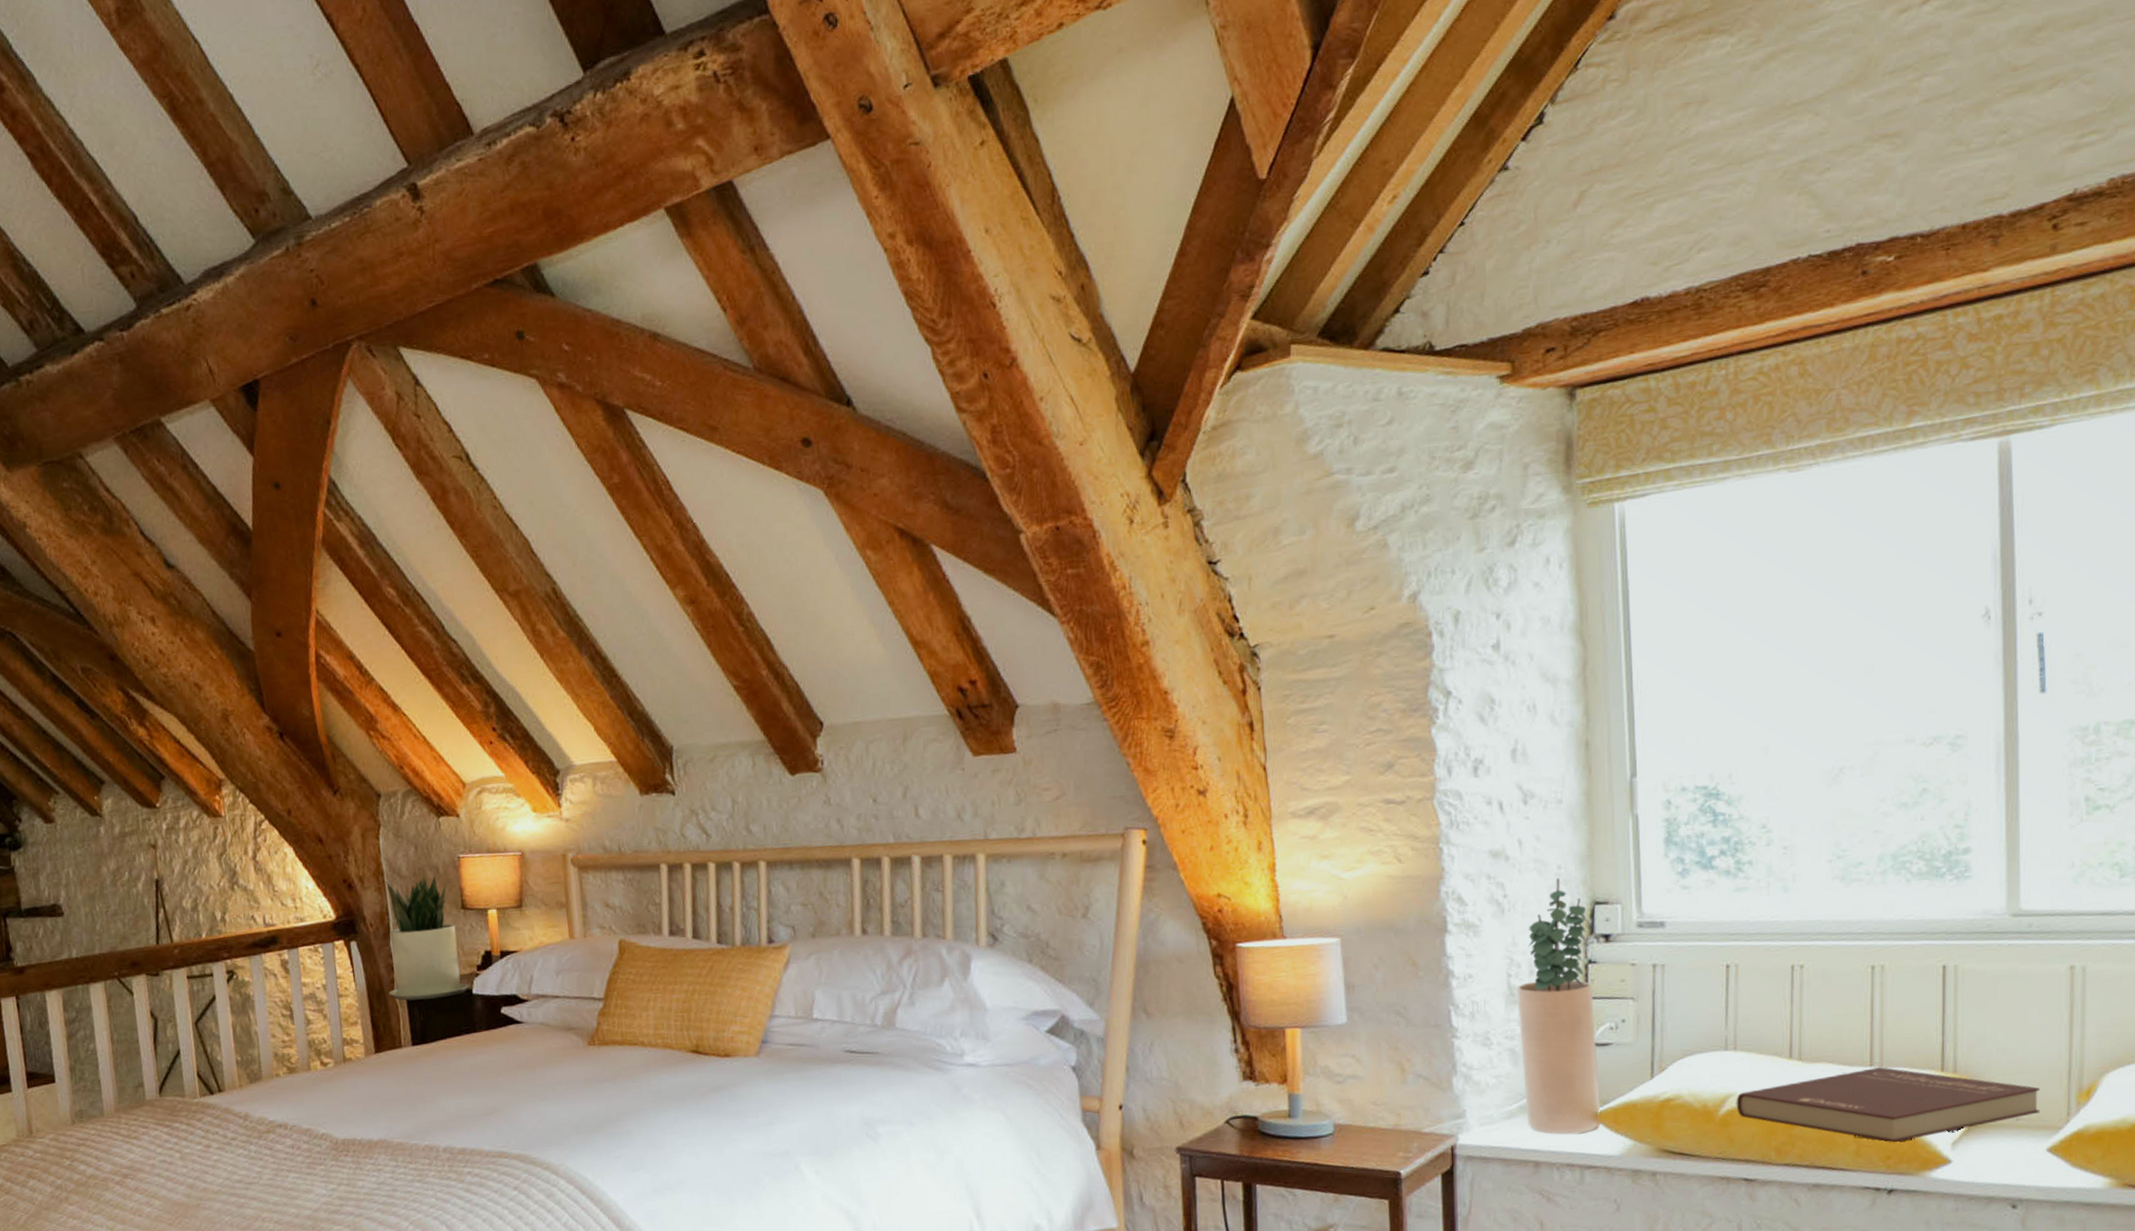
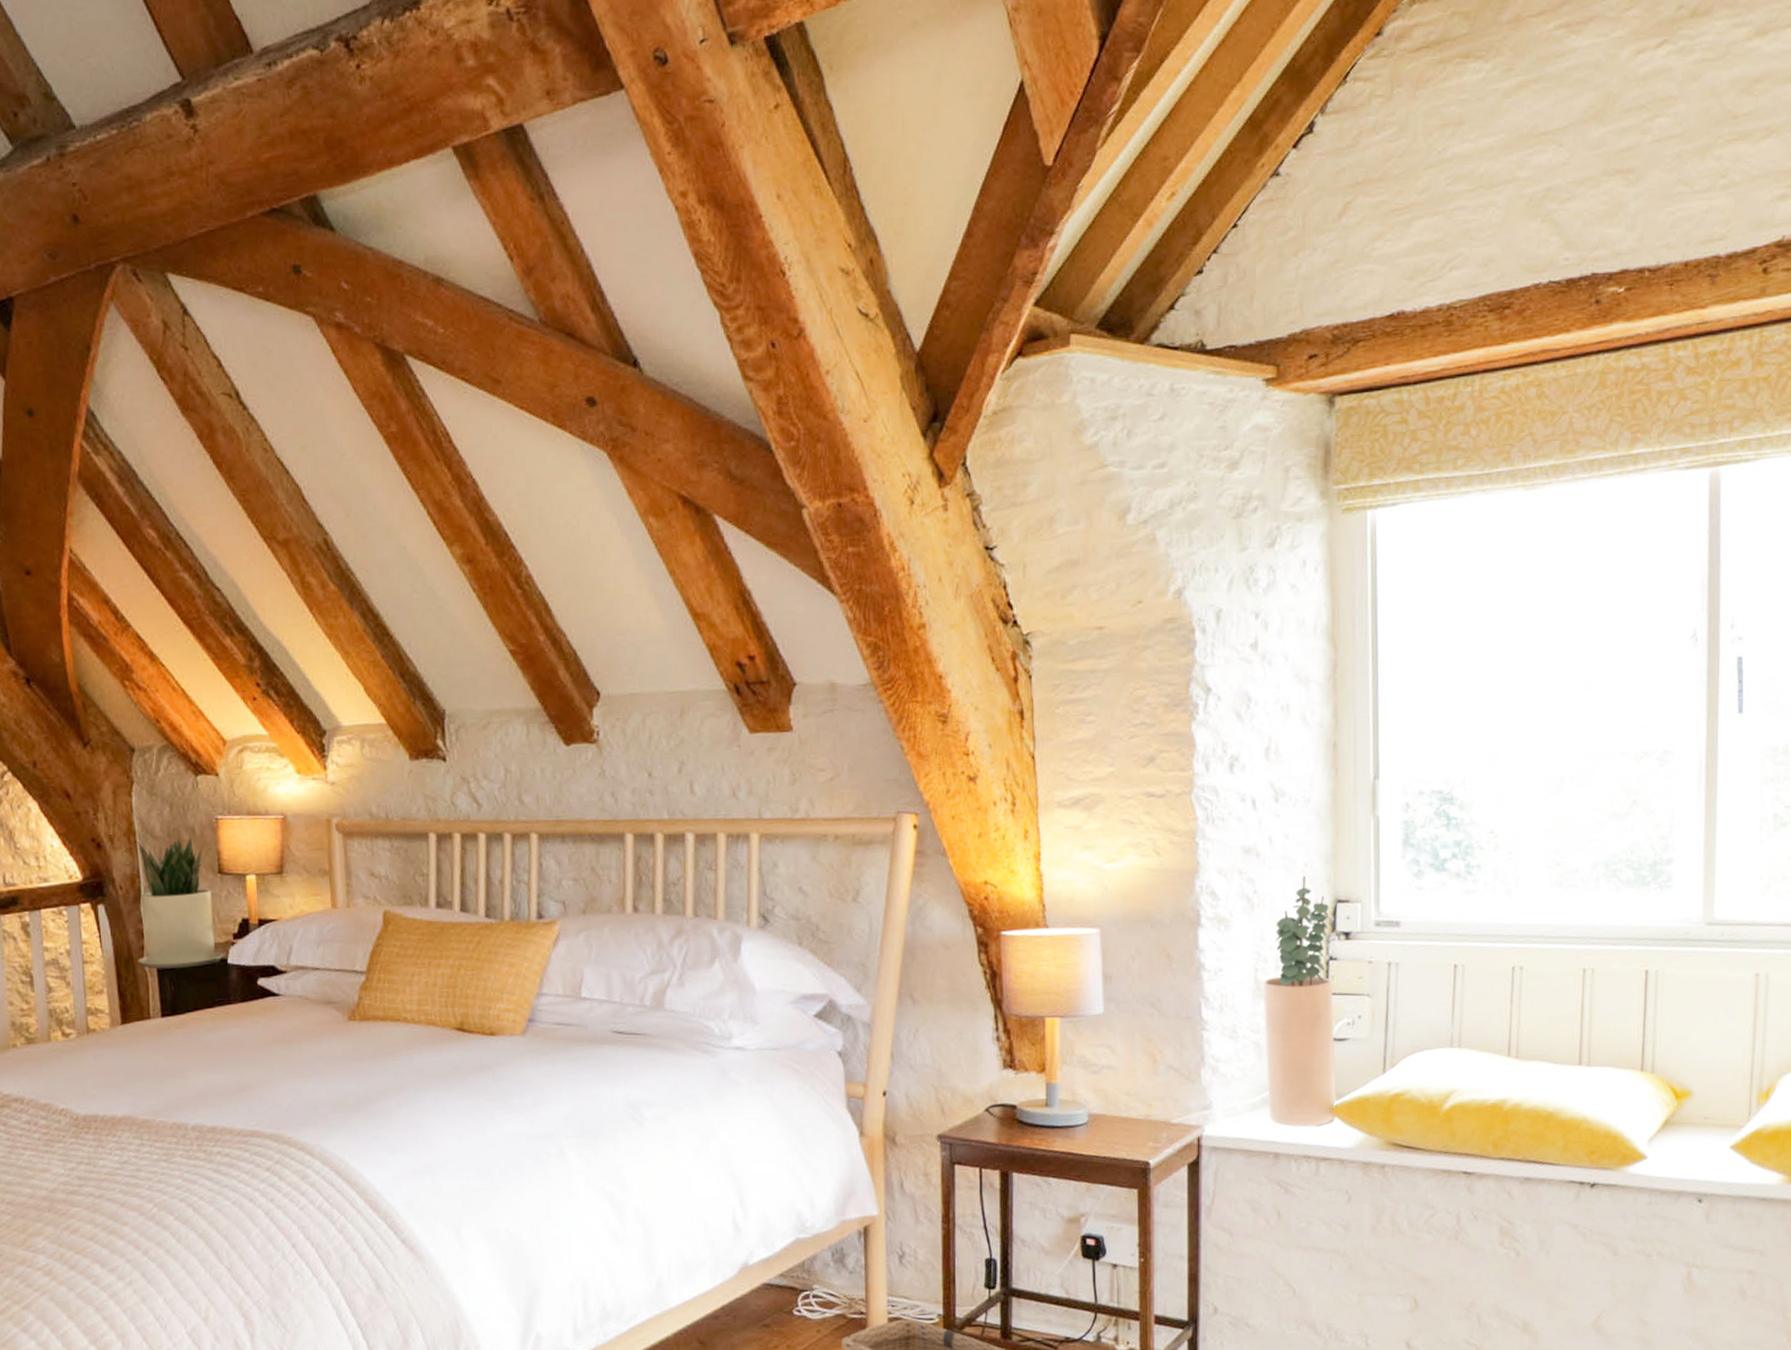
book: present [1736,1067,2041,1143] -> none [1459,1066,1726,1139]

